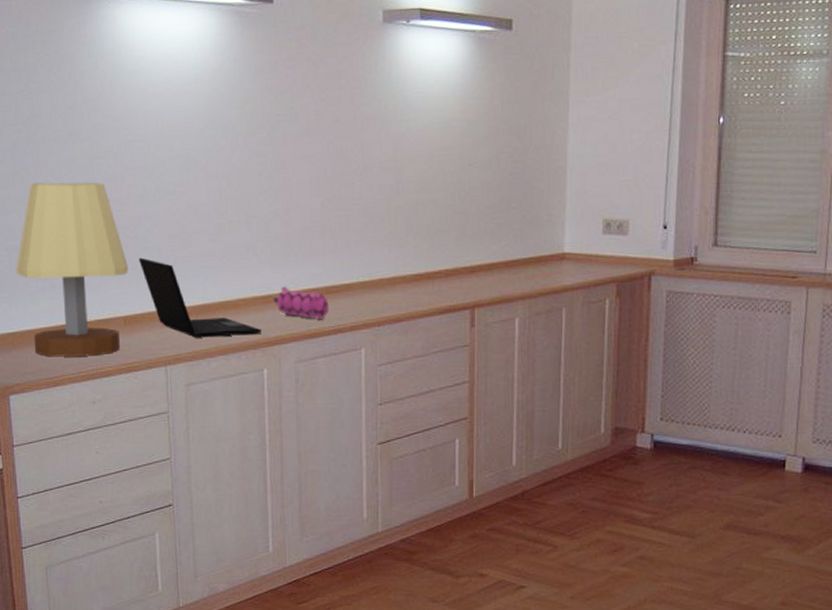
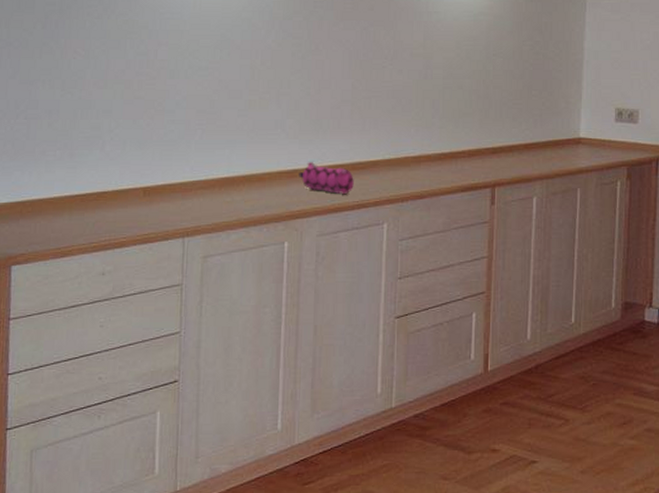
table lamp: present [16,182,128,357] -> none [33,54,153,227]
laptop: present [139,257,262,338] -> none [165,130,286,210]

